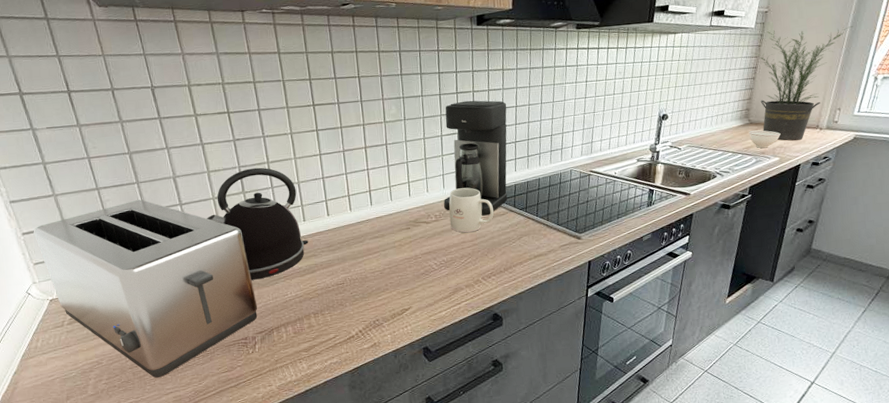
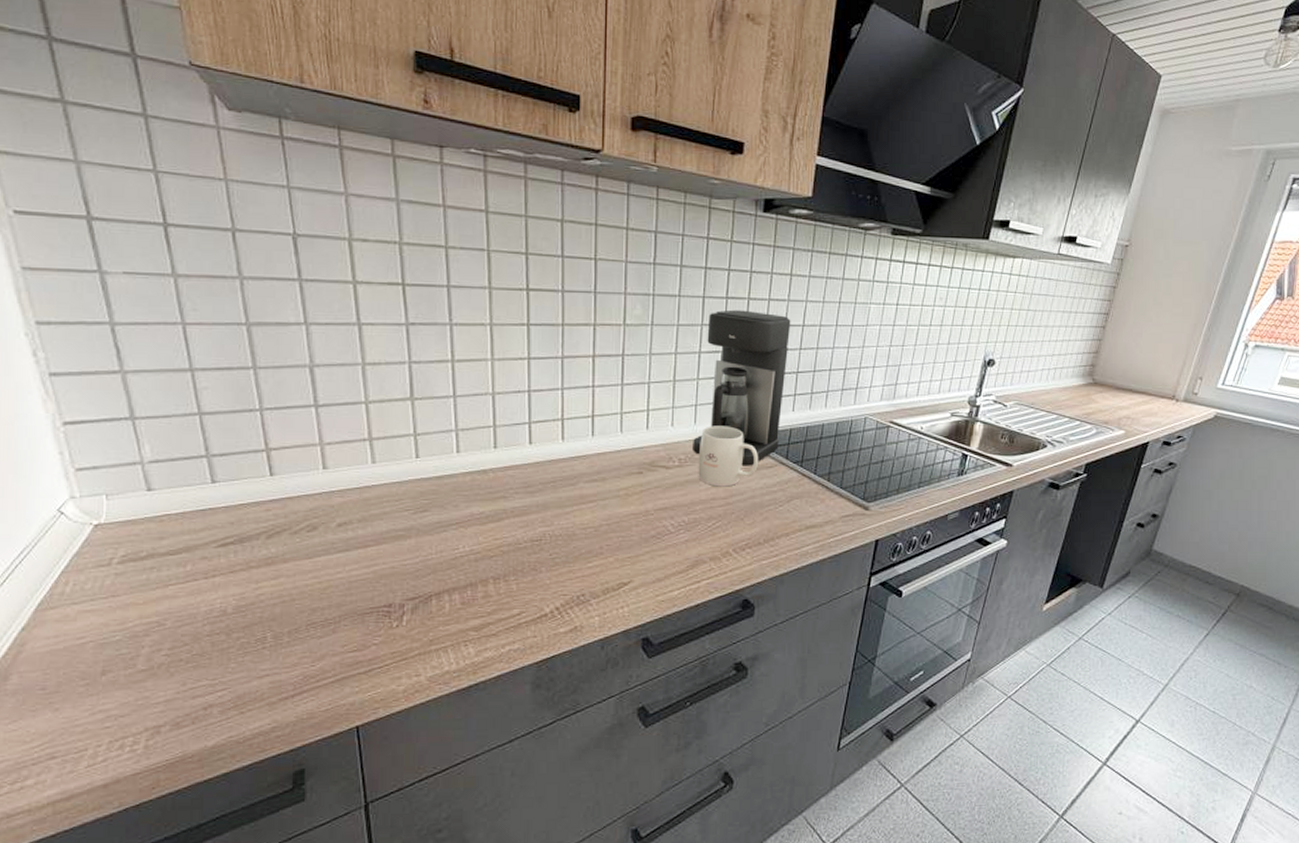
toaster: present [33,199,258,378] -> none [81,392,413,652]
kettle: present [207,167,309,280] -> none [353,366,498,524]
bowl: present [748,130,781,149] -> none [1091,393,1130,417]
potted plant: present [754,26,853,142] -> none [1107,270,1226,412]

